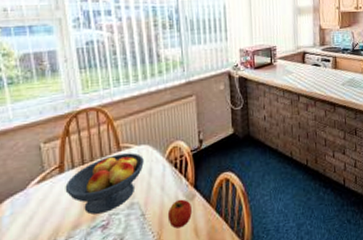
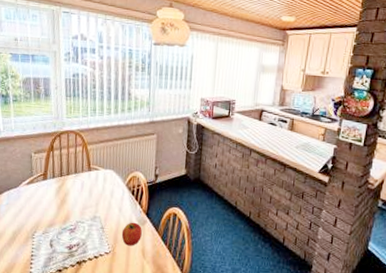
fruit bowl: present [65,153,144,215] -> none [46,173,108,219]

